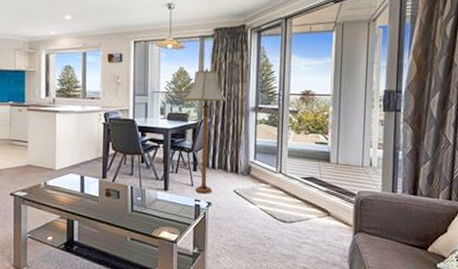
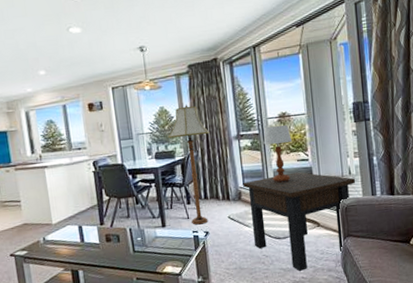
side table: none [254,155,376,260] -> present [243,172,356,271]
table lamp: none [282,103,313,163] -> present [263,124,292,183]

